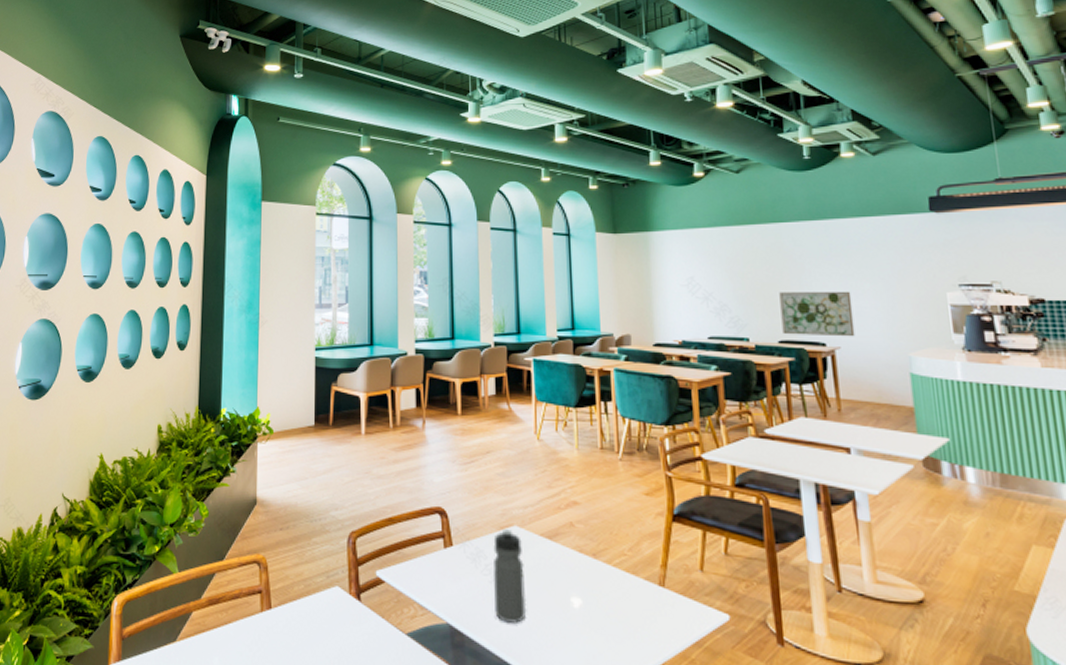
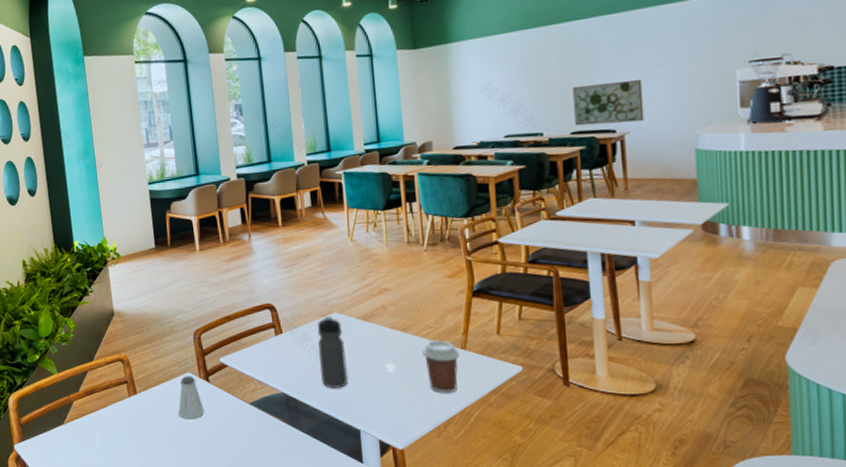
saltshaker: none [319,590,351,650] -> present [178,376,205,420]
coffee cup: none [613,571,657,643] -> present [421,340,459,394]

